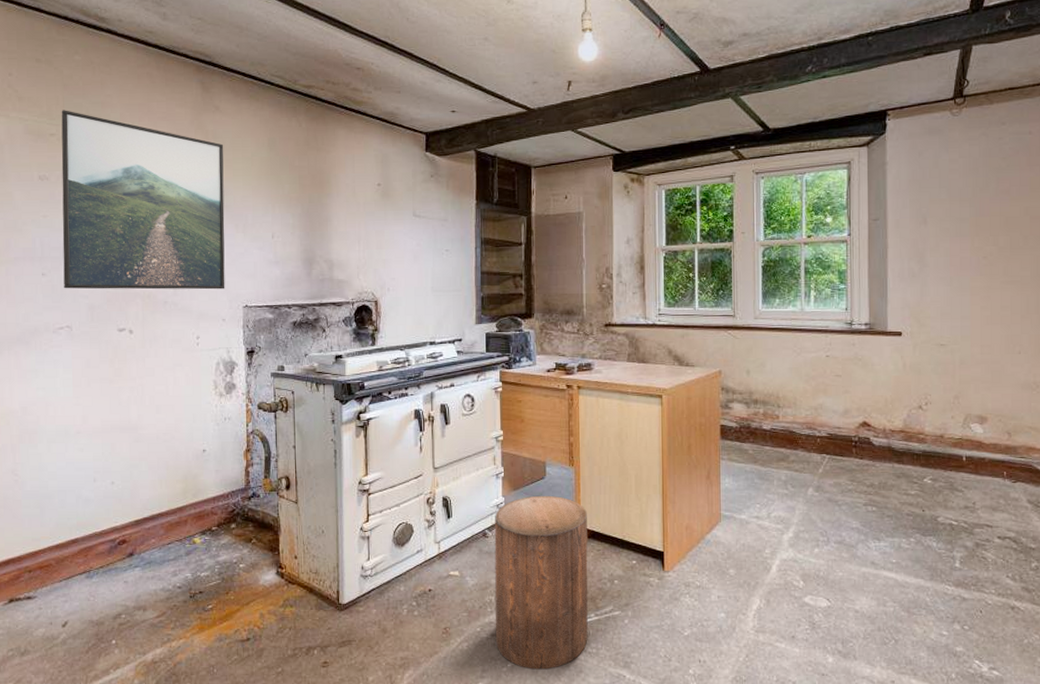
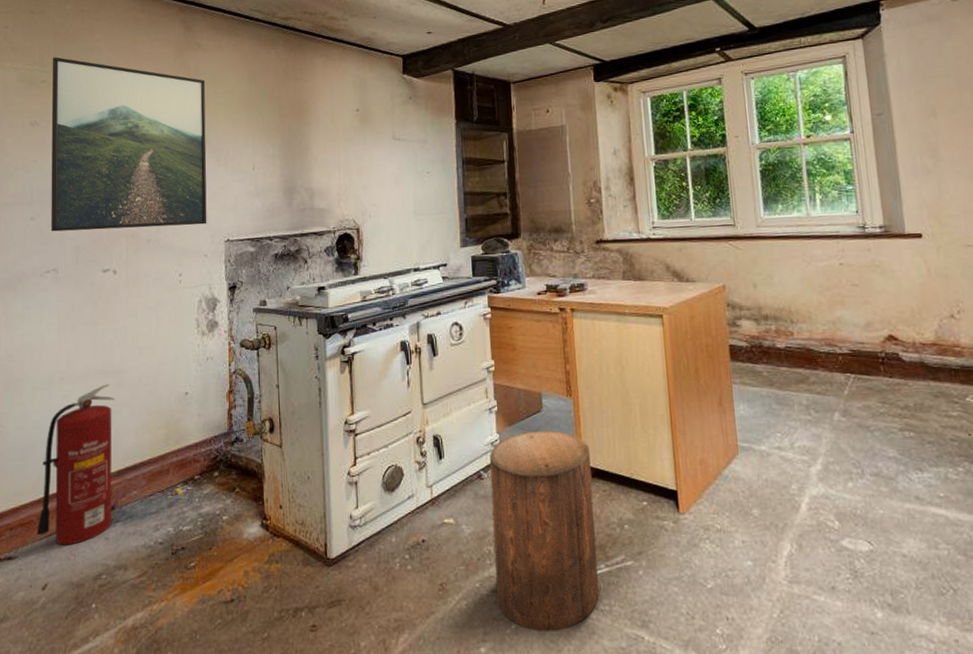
fire extinguisher: none [55,439,133,587] -> present [36,384,115,545]

